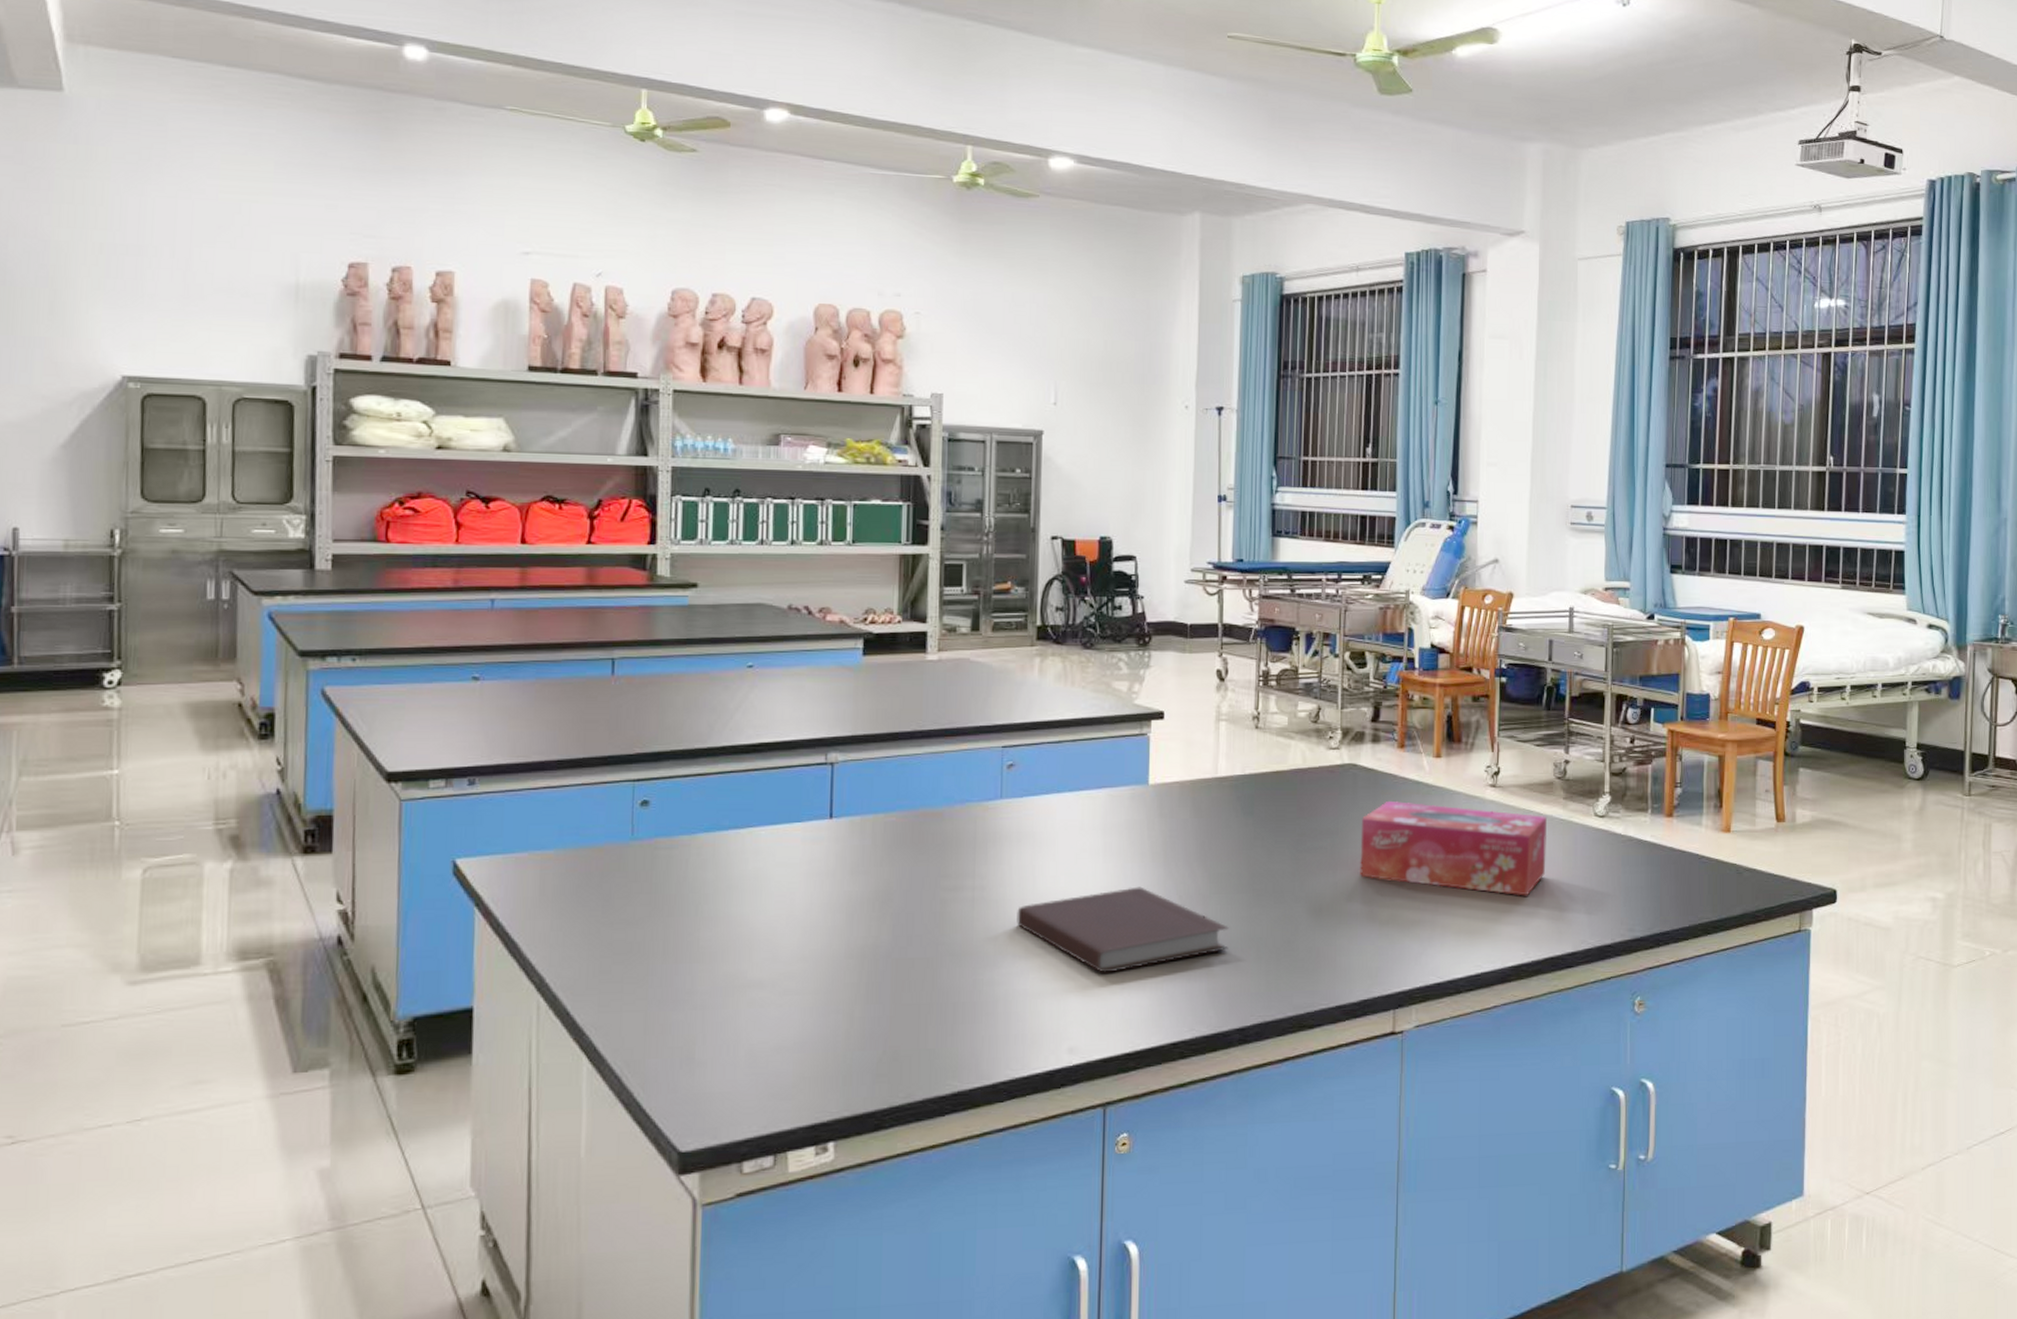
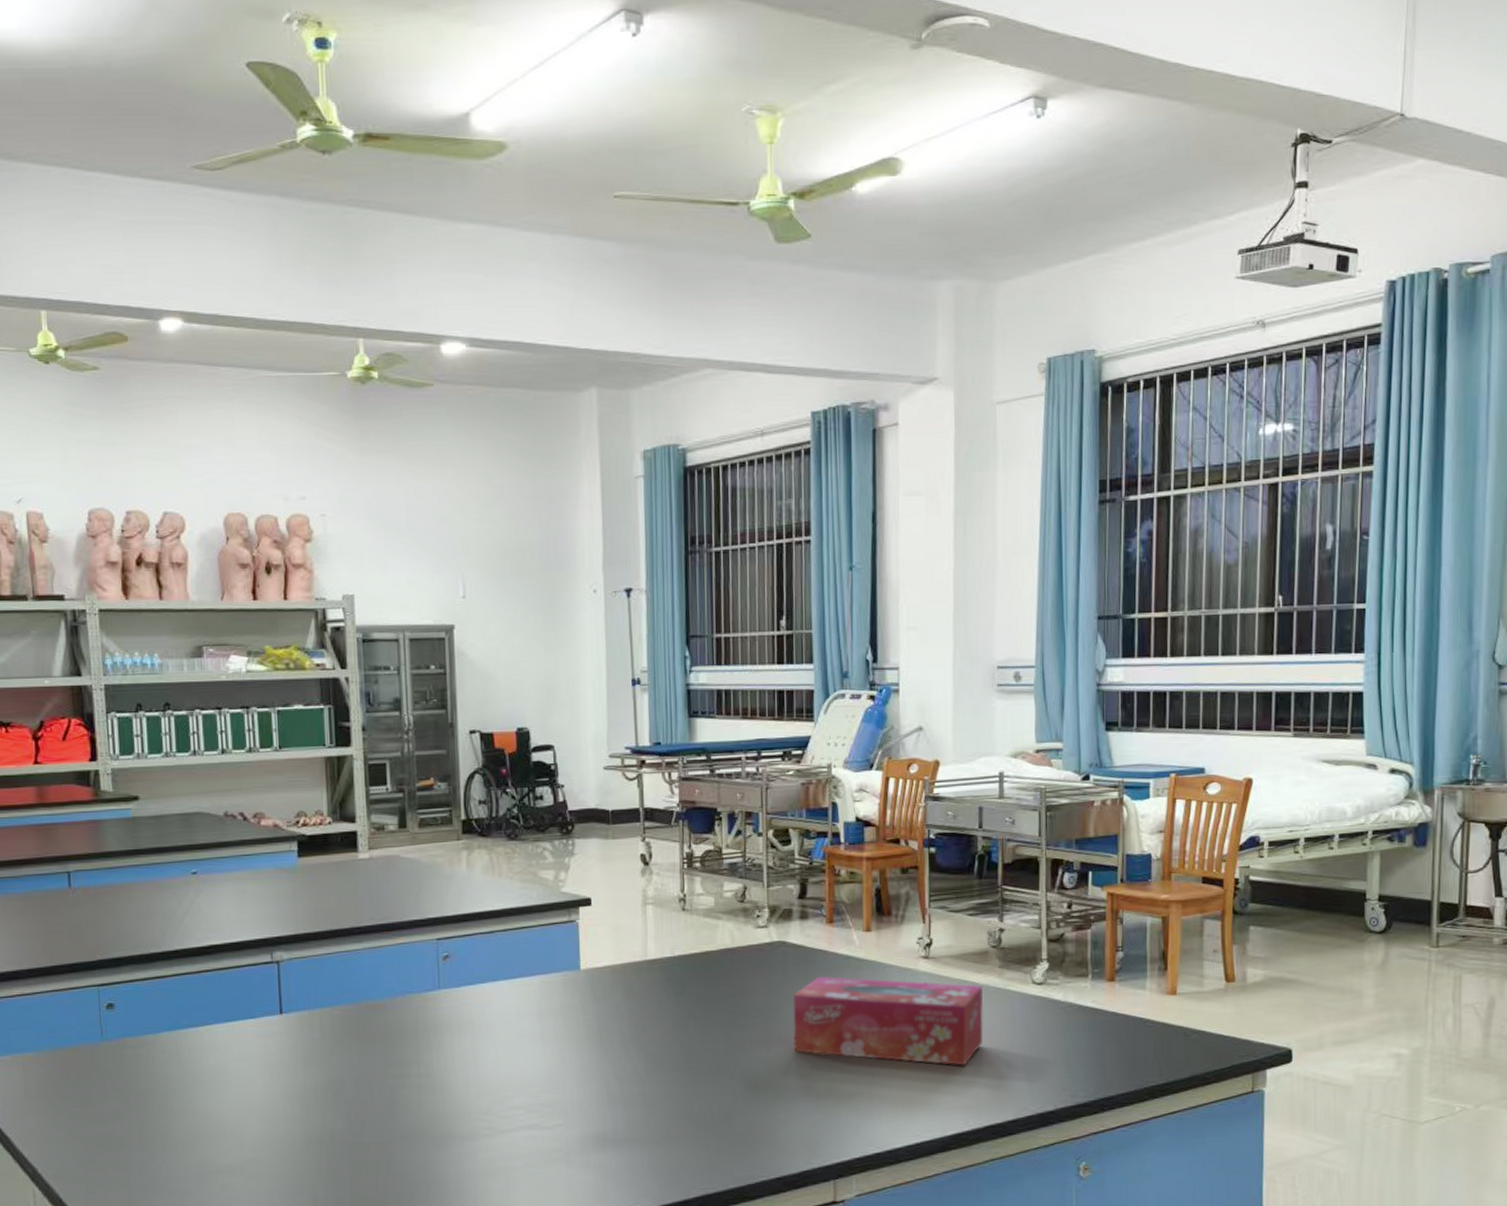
notebook: present [1017,886,1229,973] -> none [462,1068,668,1152]

